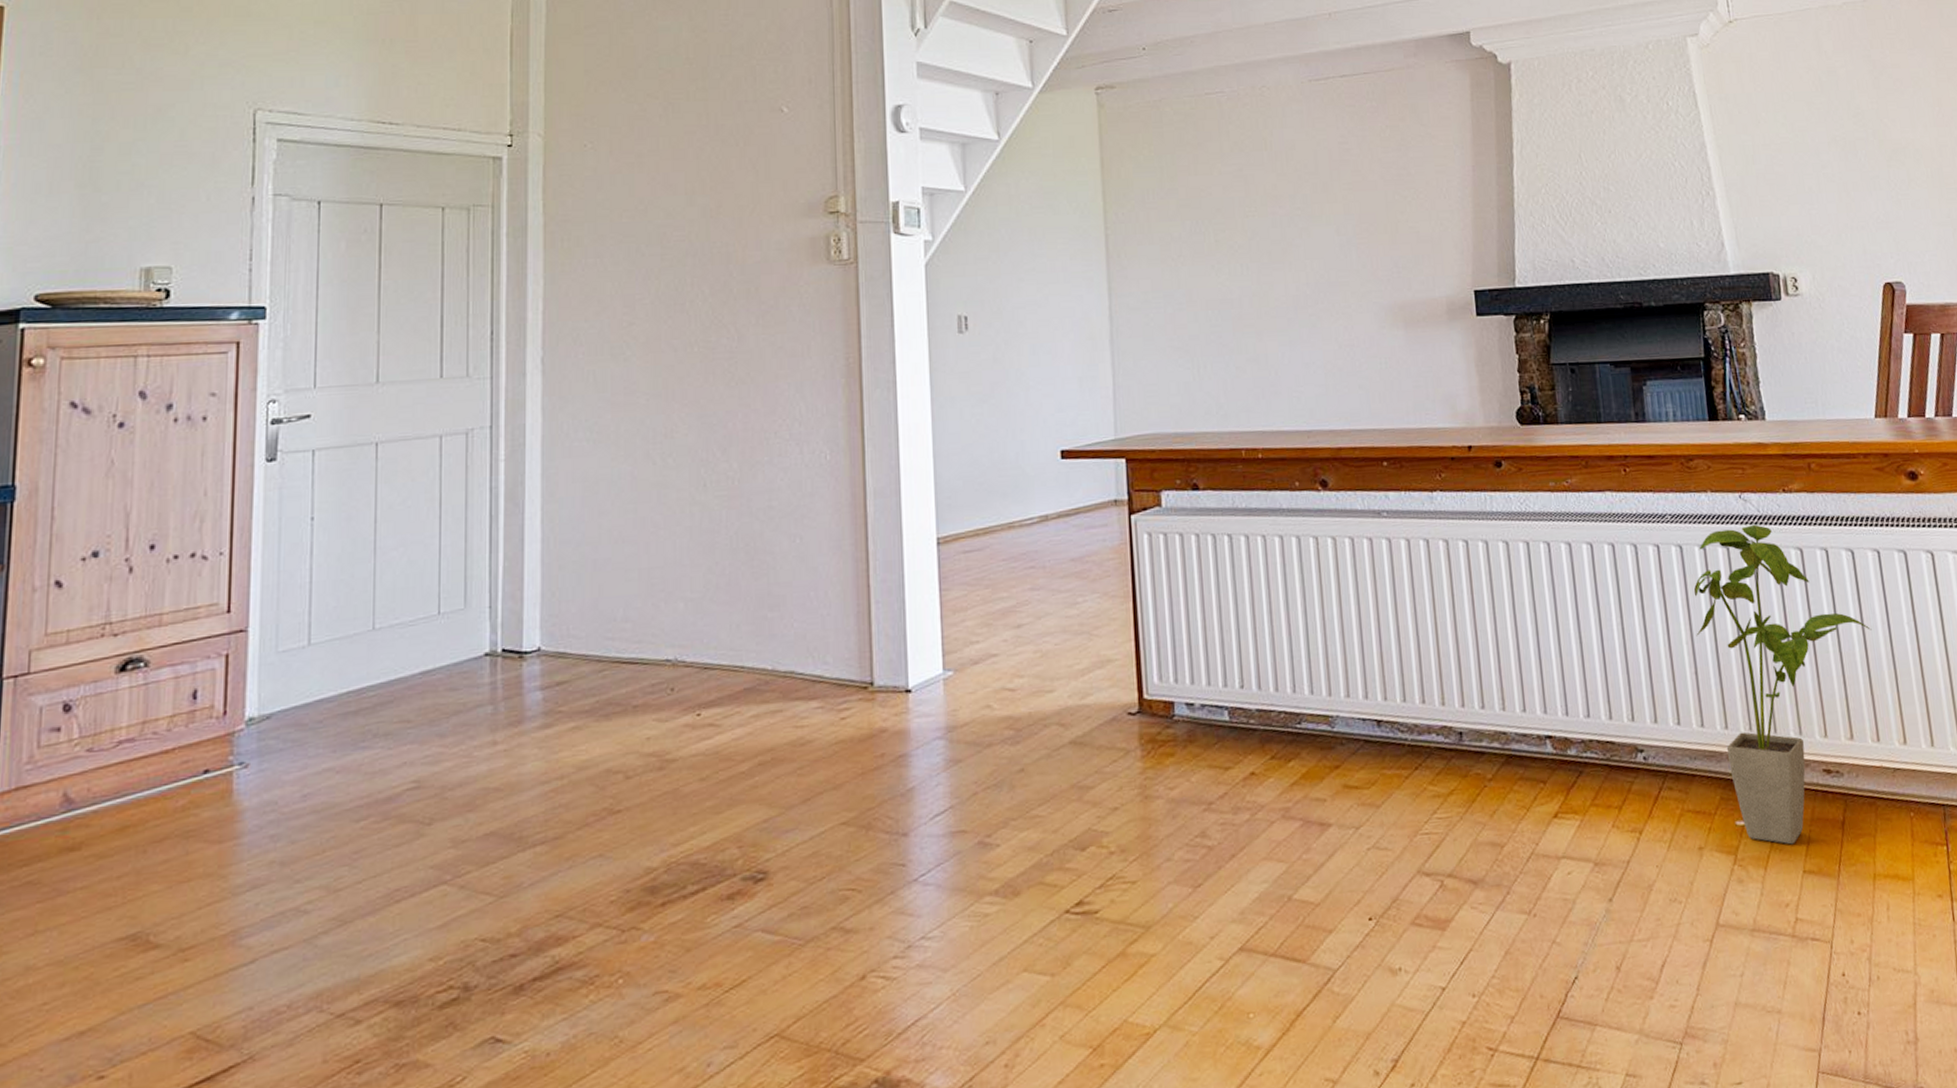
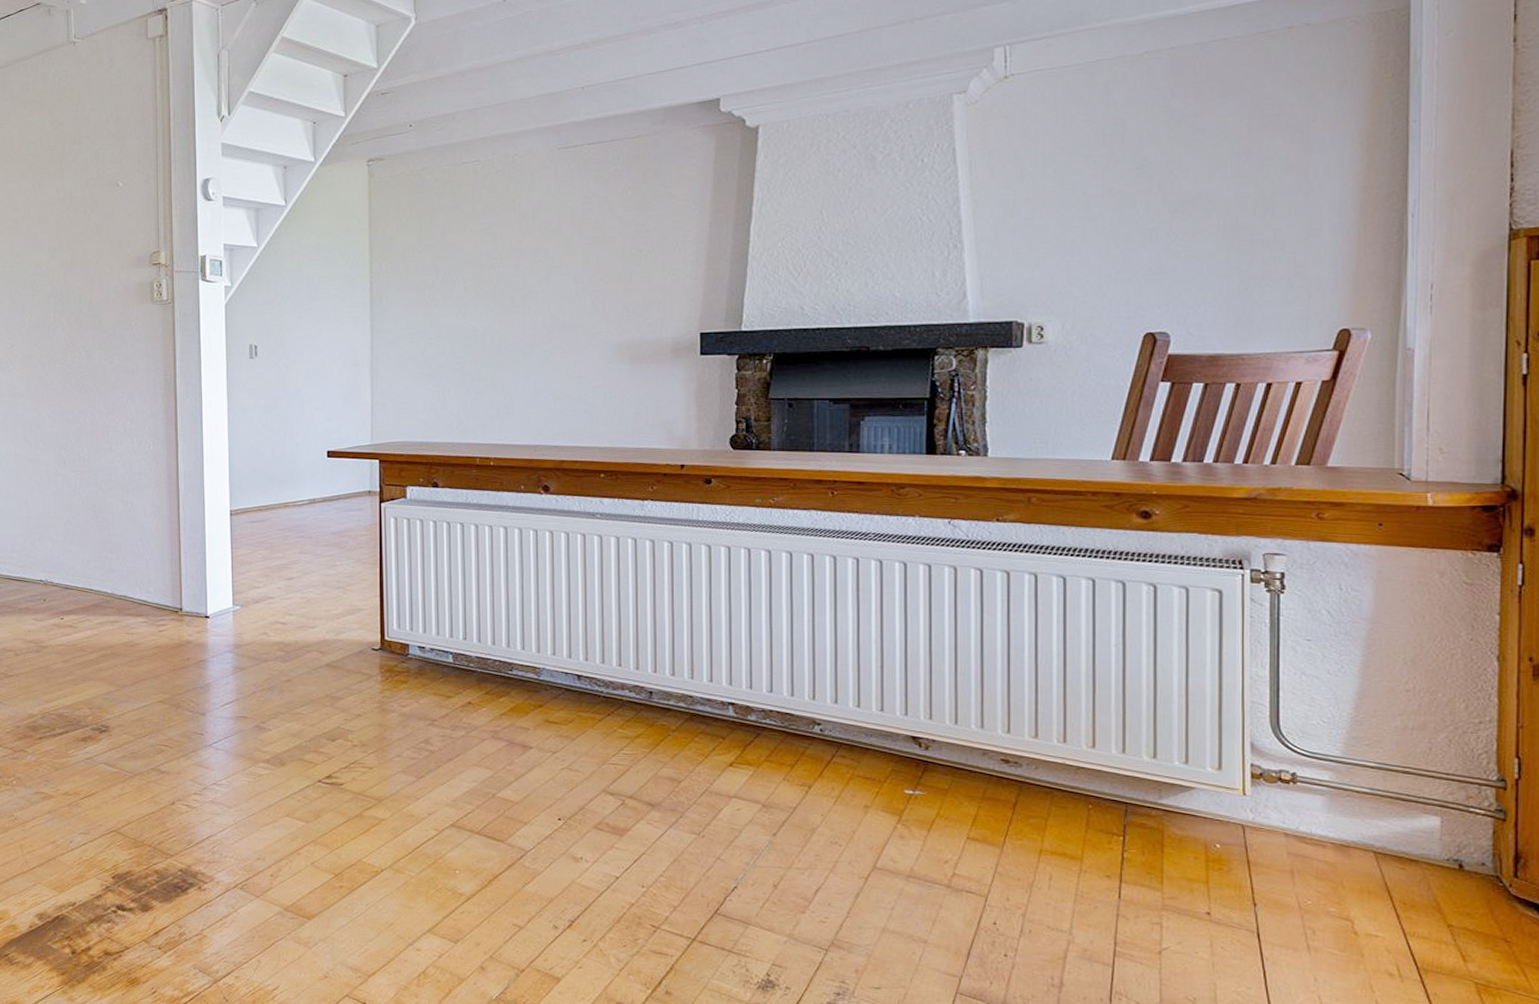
house plant: present [1693,524,1872,845] -> none [886,547,1074,815]

